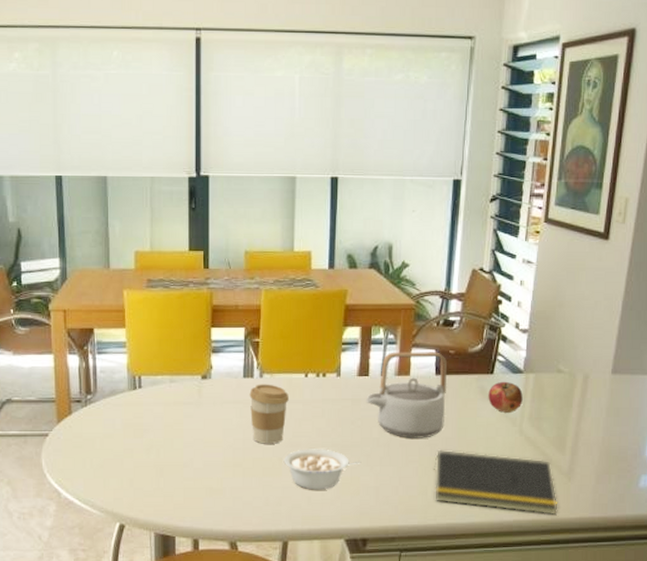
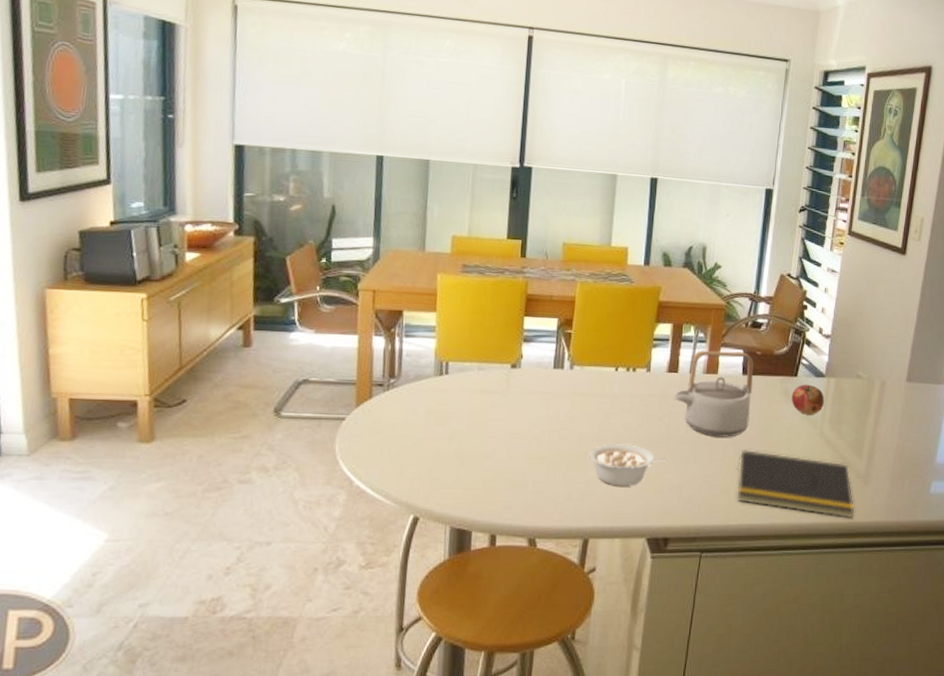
coffee cup: present [249,384,289,444] -> none [558,375,598,438]

